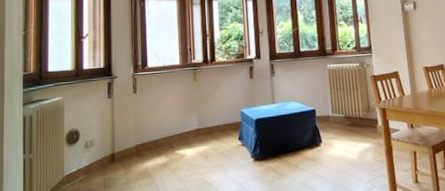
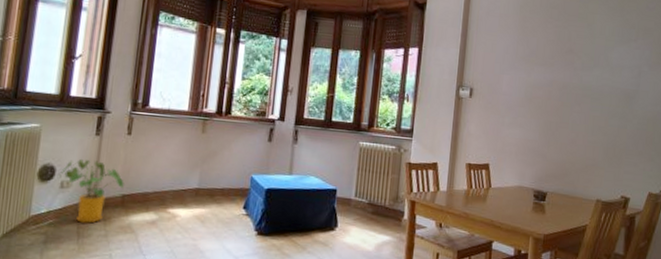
house plant: none [82,119,137,175] -> present [58,158,124,224]

